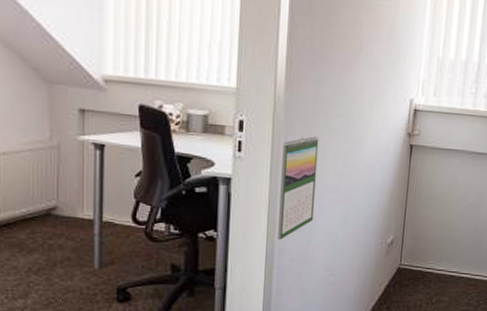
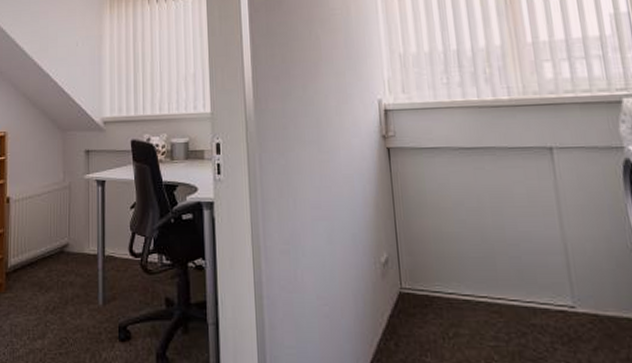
calendar: present [278,136,319,241] -> none [259,151,298,266]

